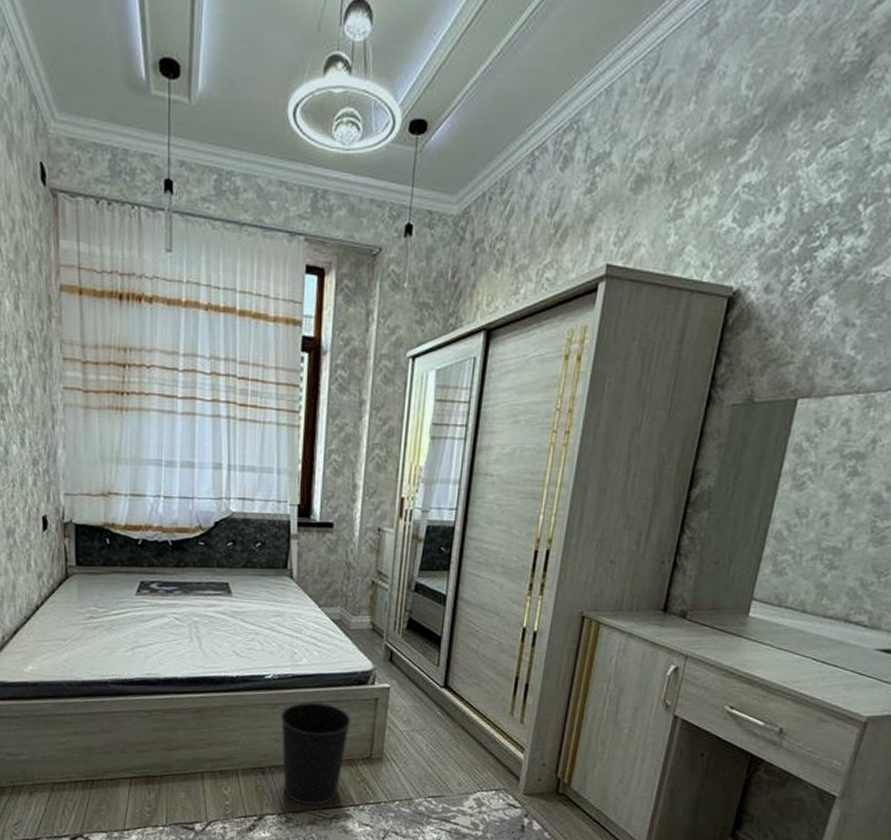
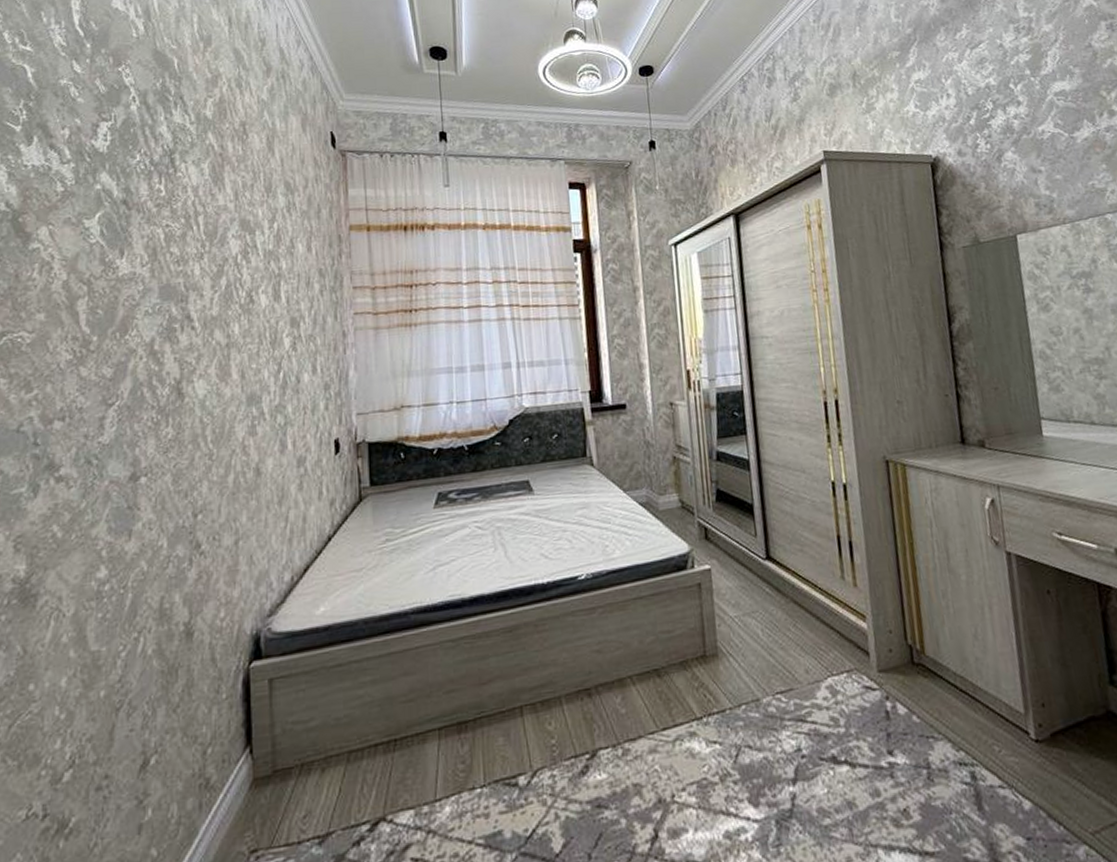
wastebasket: present [280,702,352,806] -> none [599,598,678,730]

